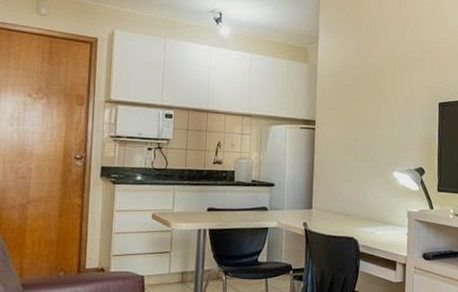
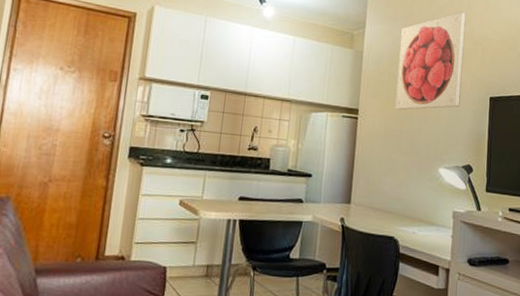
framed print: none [349,22,414,119] -> present [394,11,467,110]

